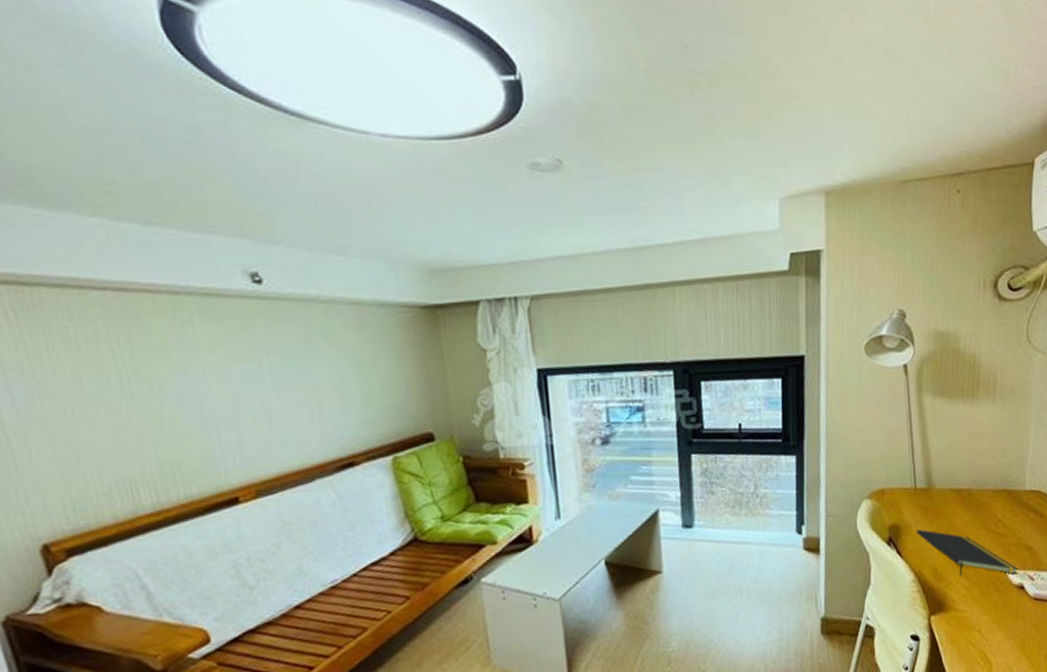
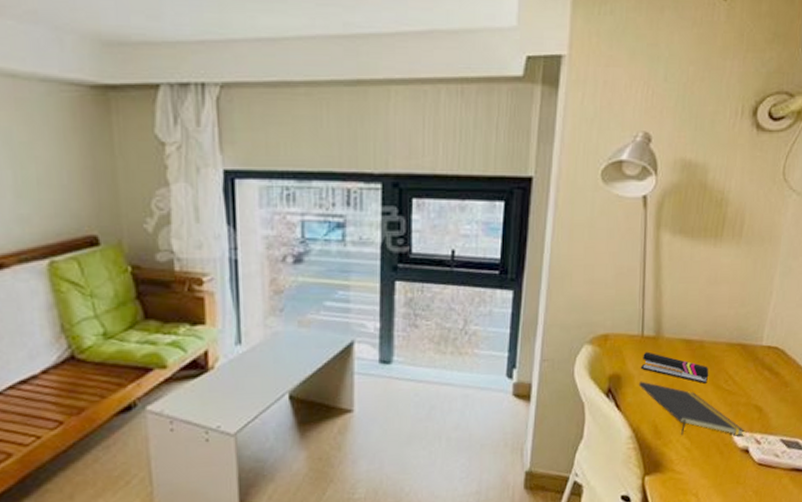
stapler: none [917,502,980,528] -> present [641,351,709,384]

